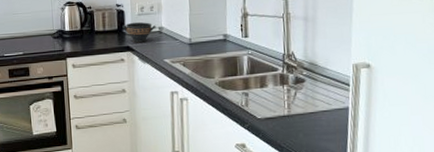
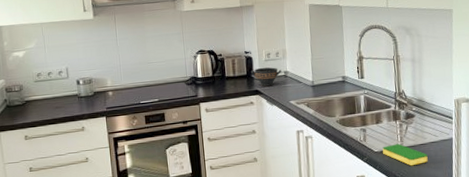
dish sponge: none [267,111,319,136] -> present [382,144,428,166]

